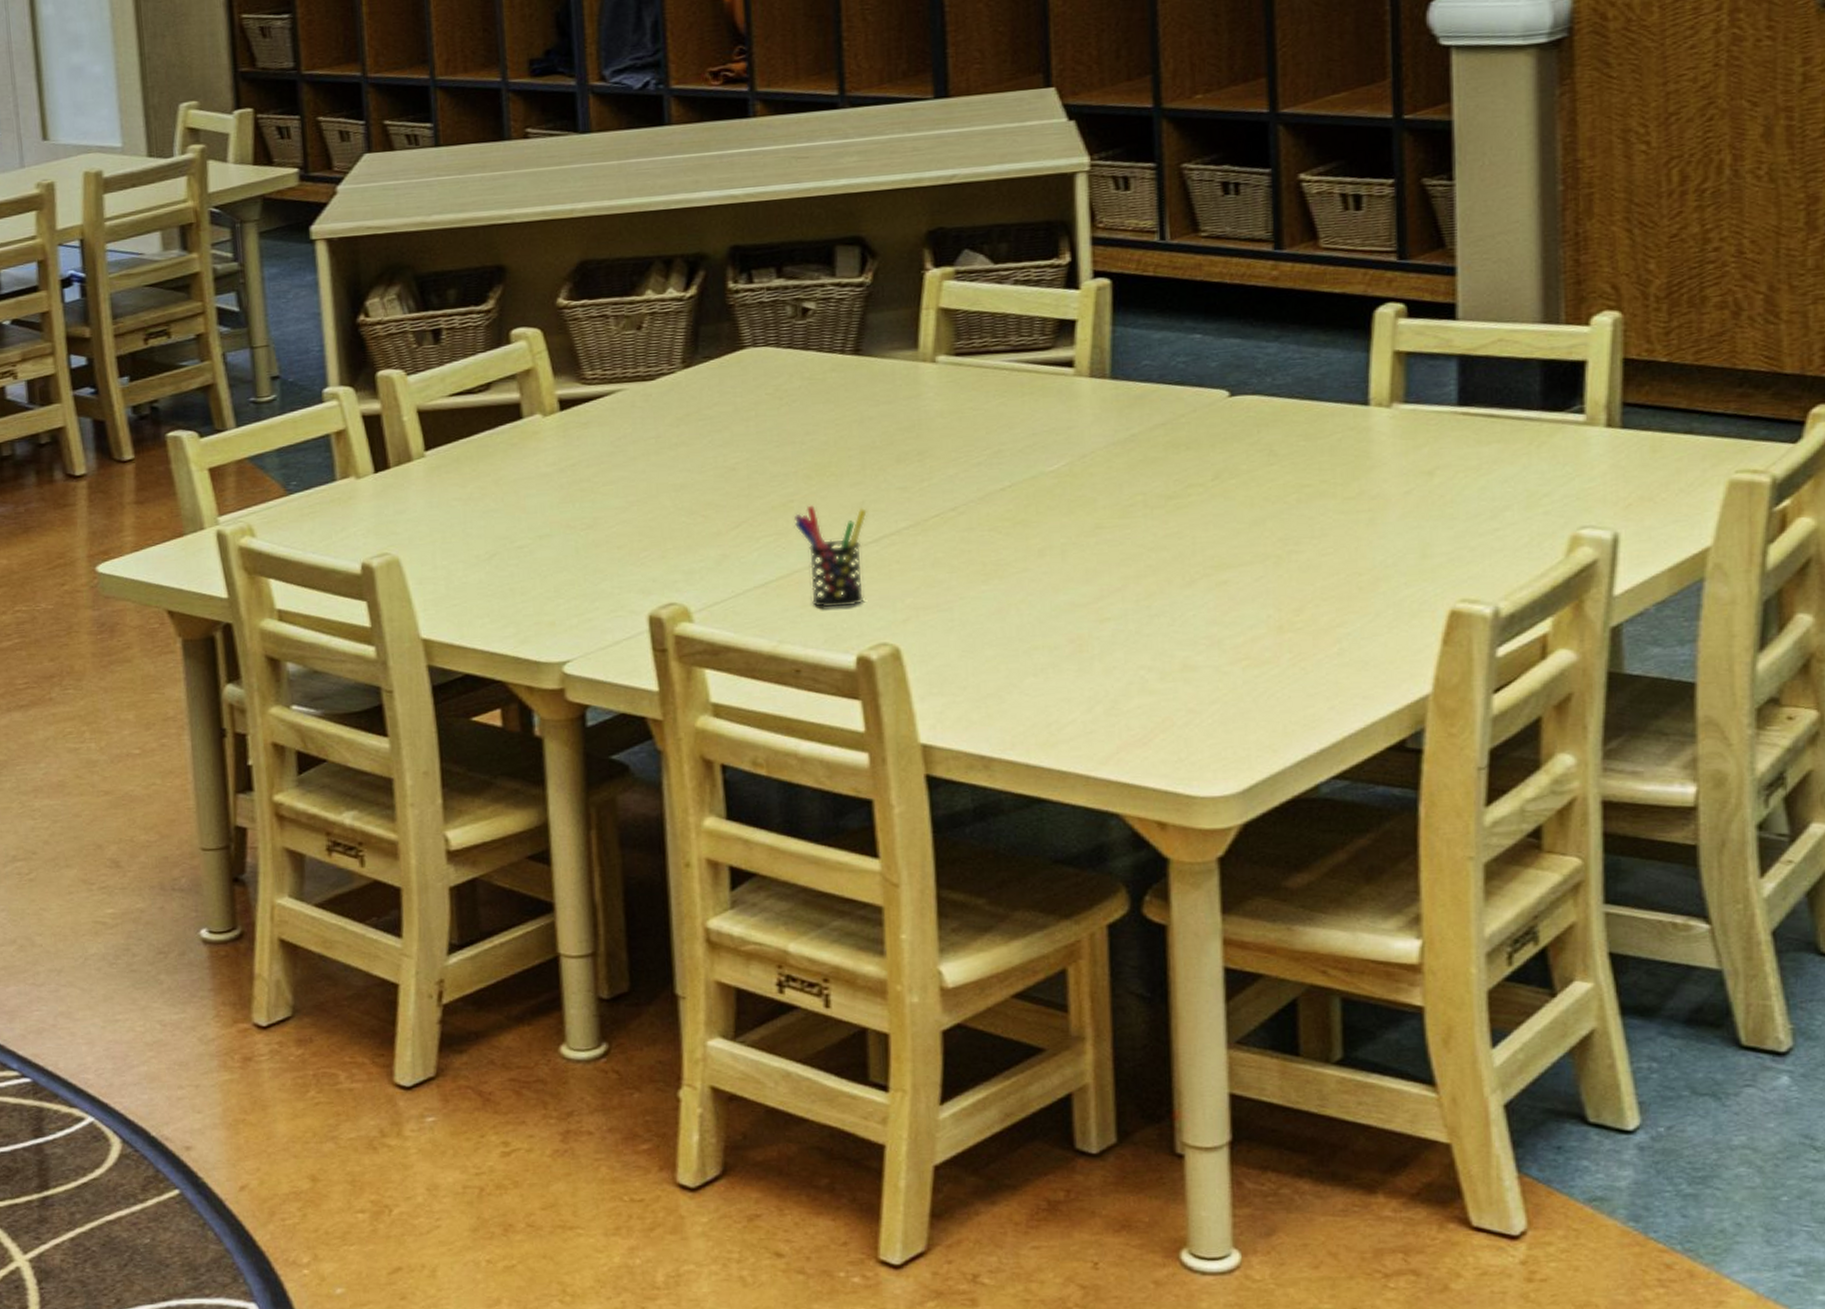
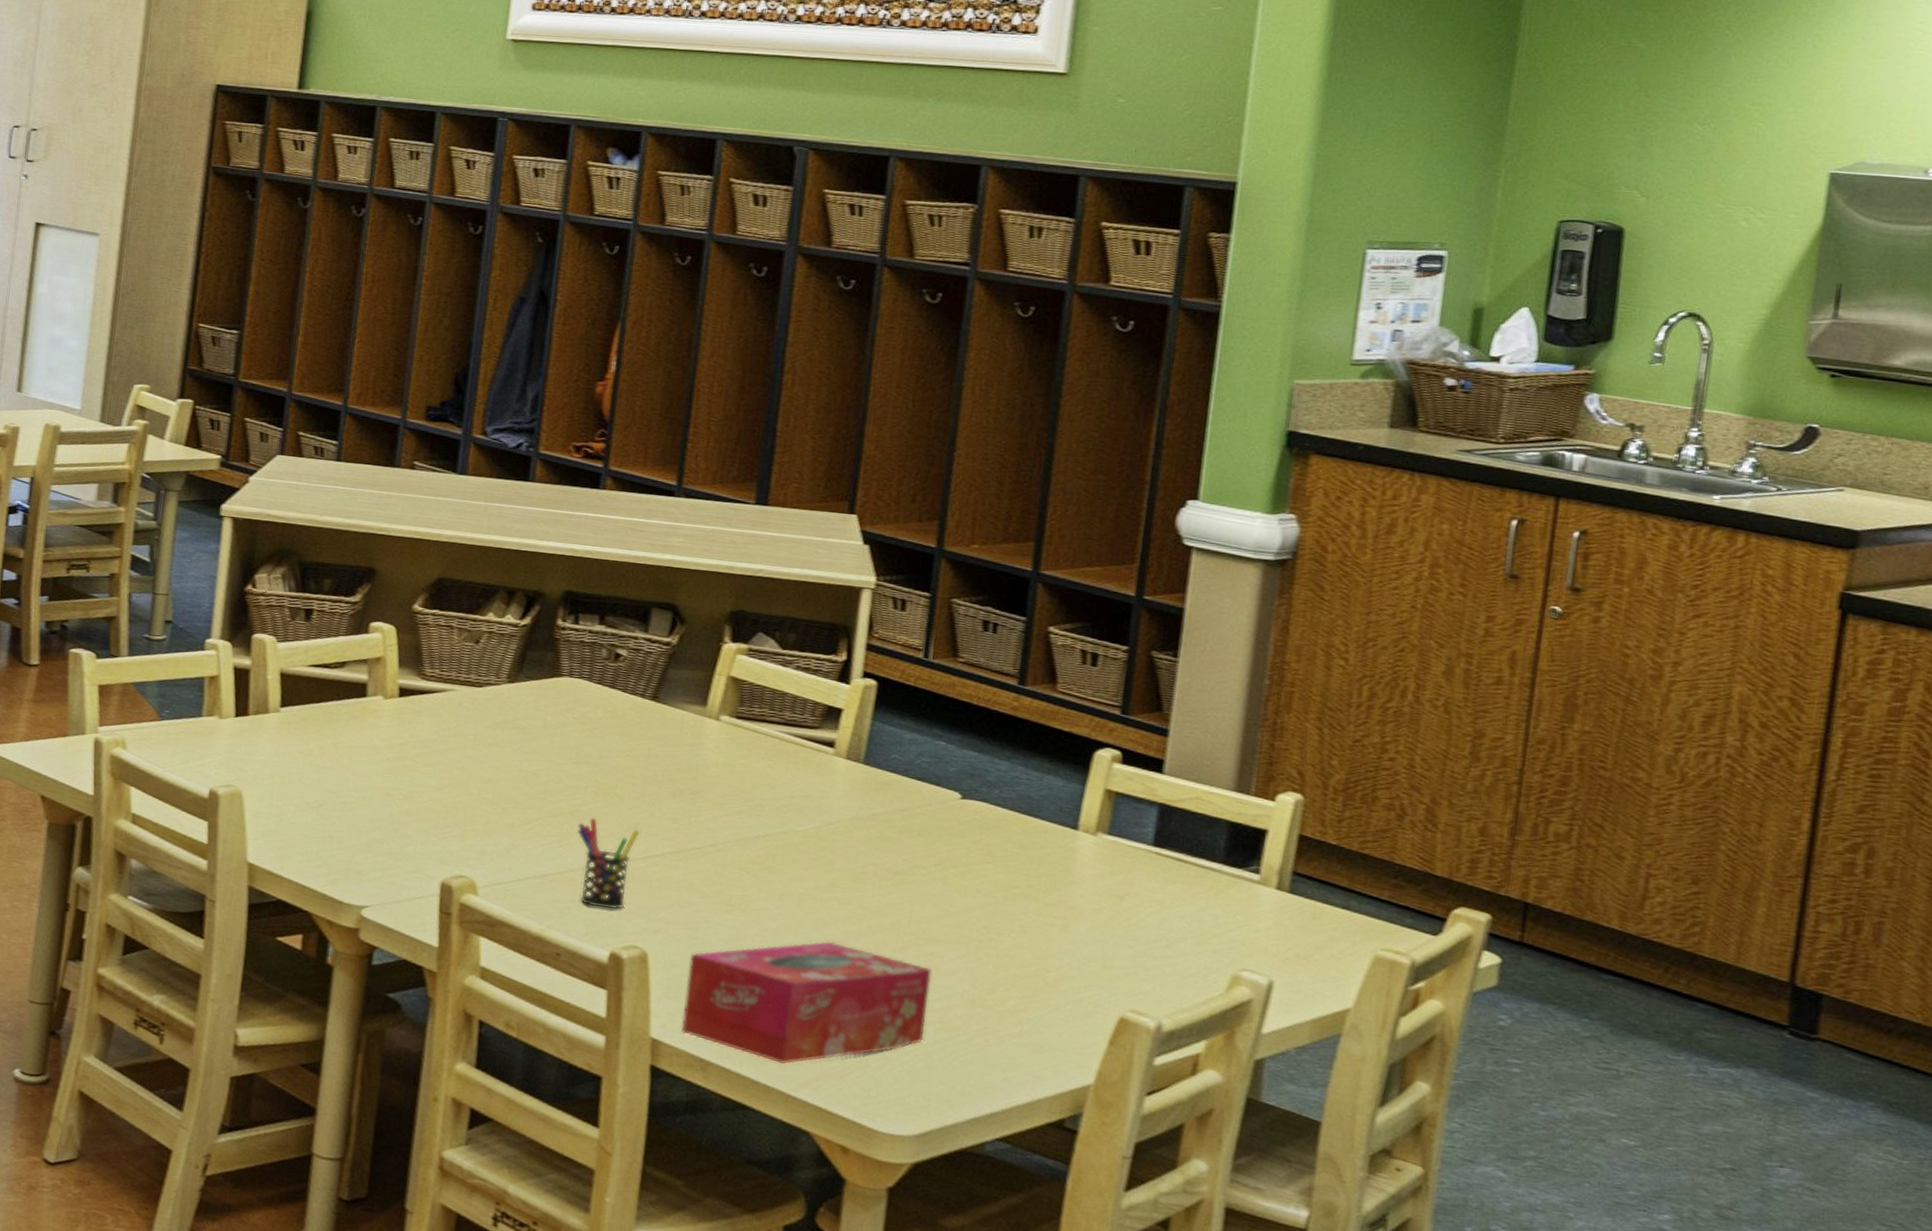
tissue box: none [949,591,1231,744] -> present [681,940,932,1065]

